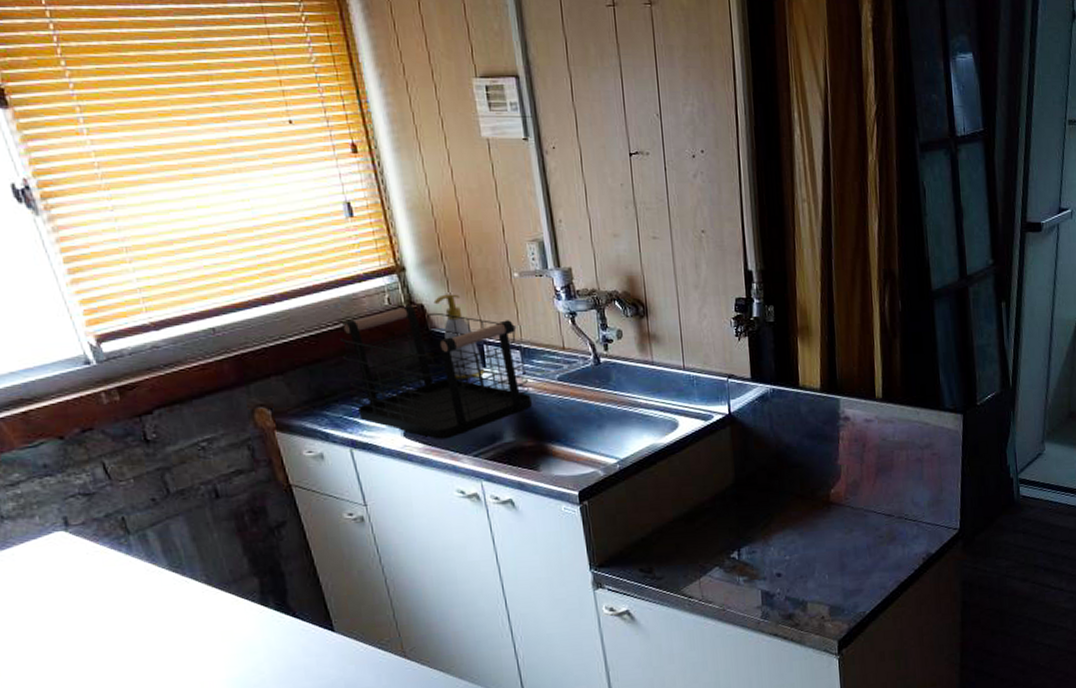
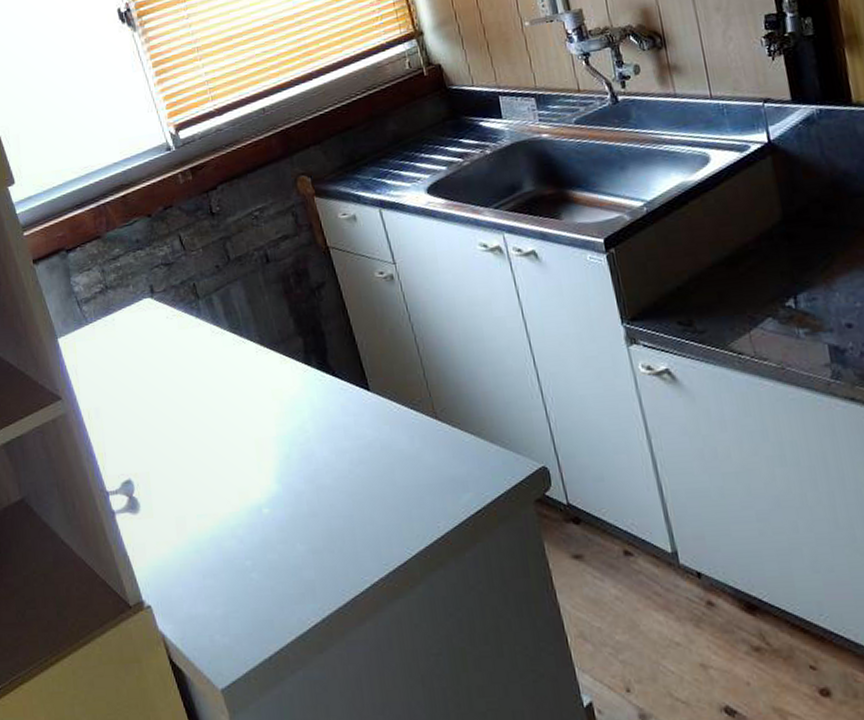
dish rack: present [339,304,532,439] -> none [367,65,550,194]
soap bottle: present [433,294,485,380] -> none [450,50,501,133]

